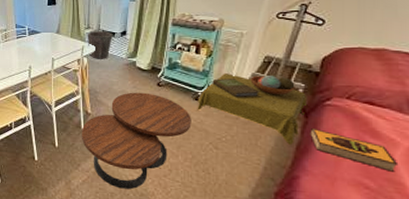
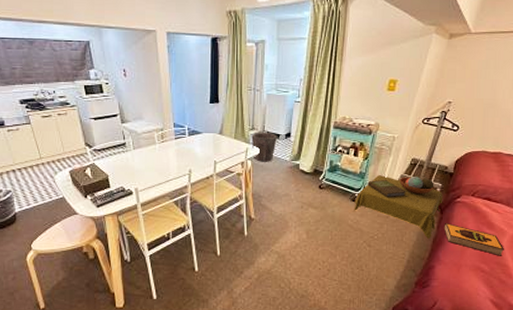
coffee table: present [81,92,192,190] -> none [244,195,349,292]

